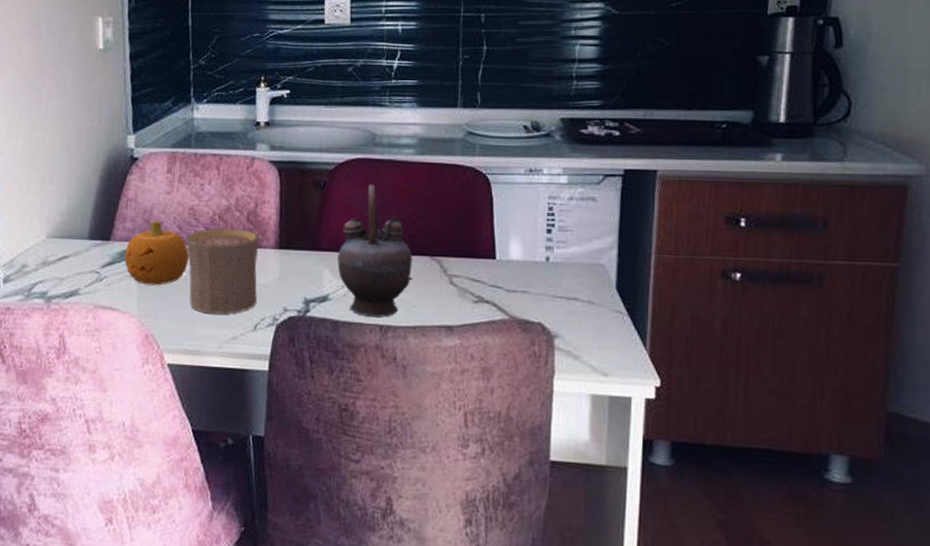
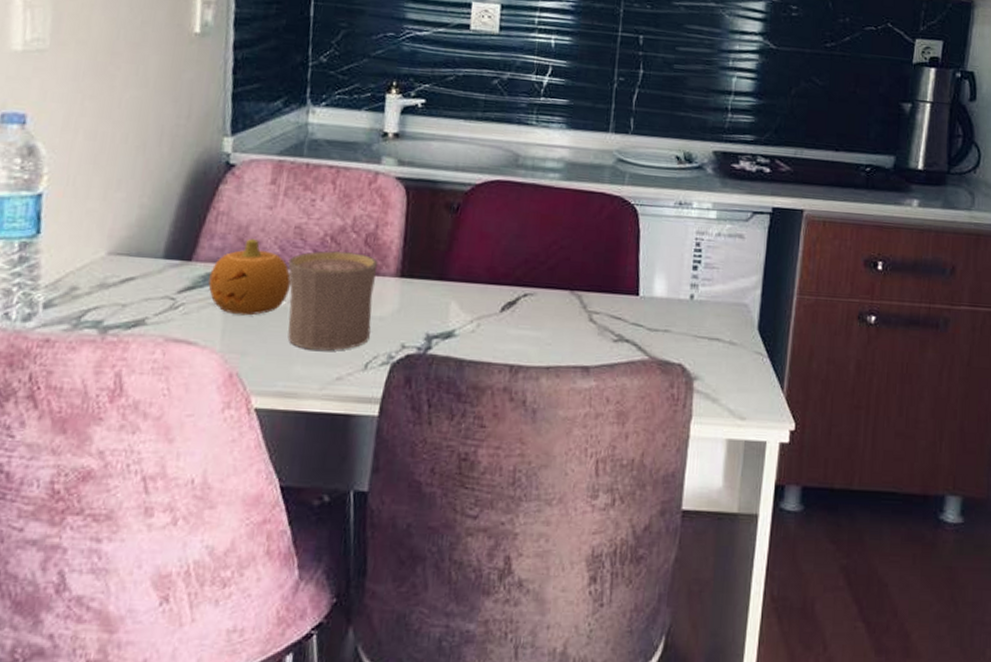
teapot: present [337,185,413,318] -> none [466,210,551,357]

